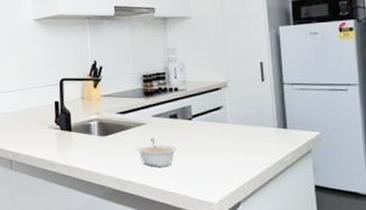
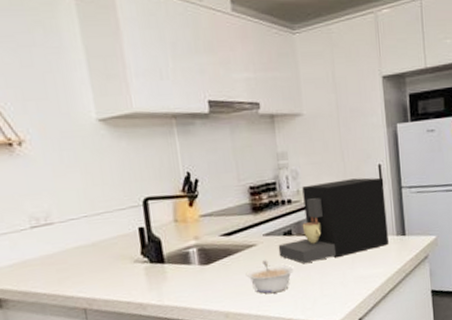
coffee maker: none [164,73,269,145] -> present [278,177,389,264]

